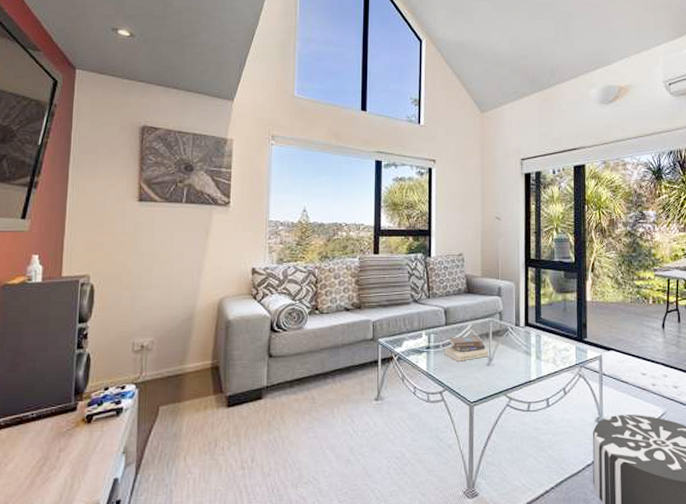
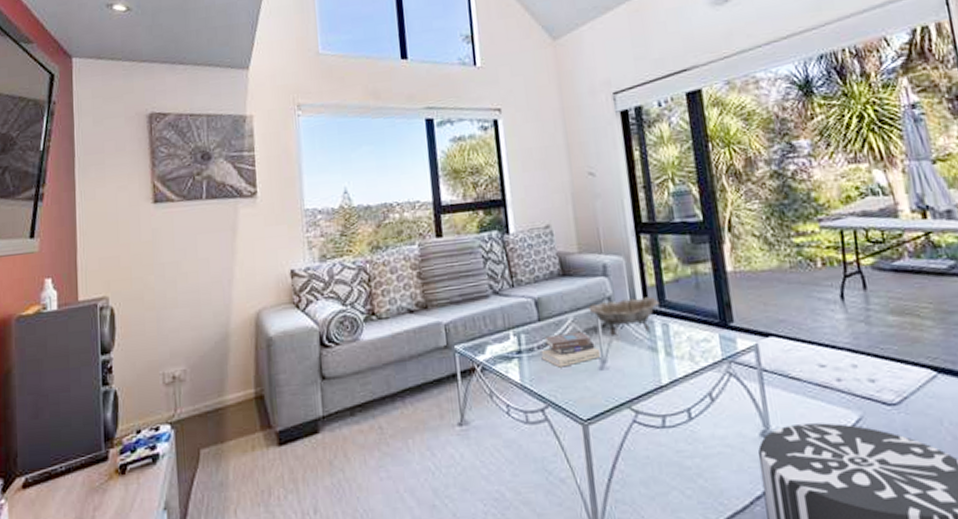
decorative bowl: none [484,314,537,341] -> present [588,296,660,336]

